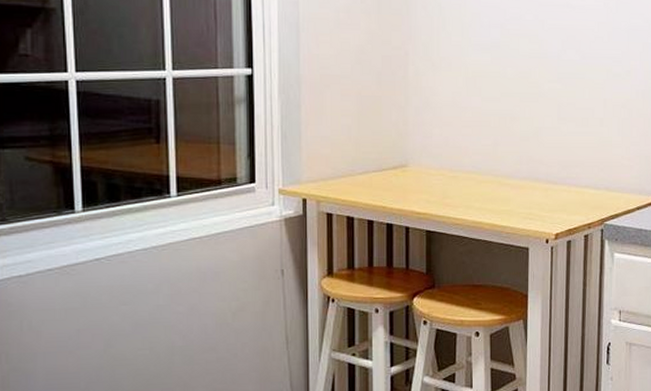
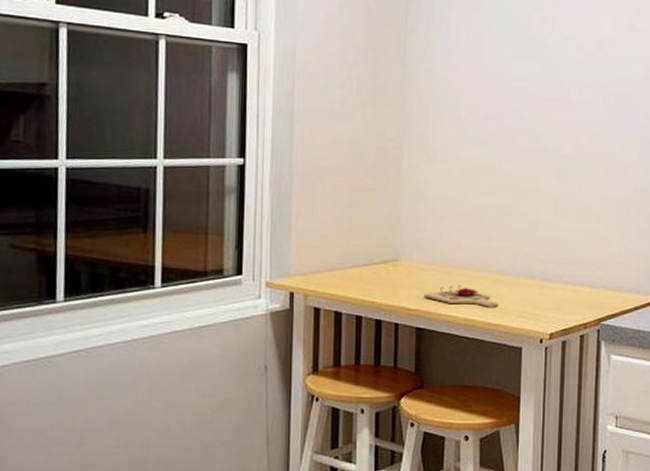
cutting board: none [433,189,506,210] -> present [424,285,499,307]

